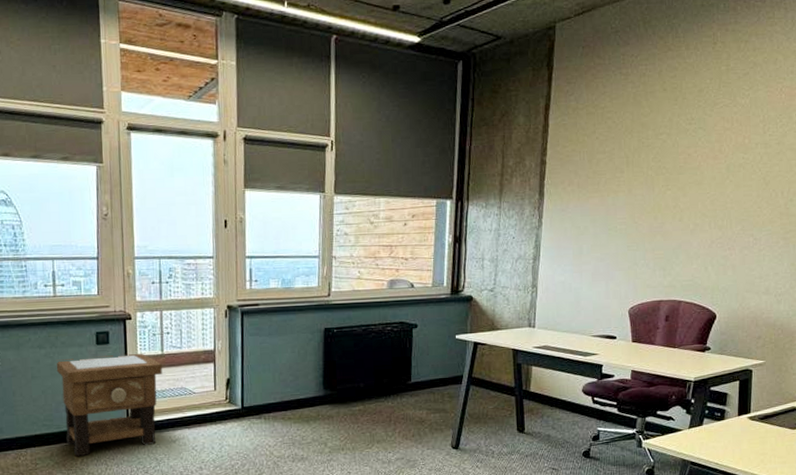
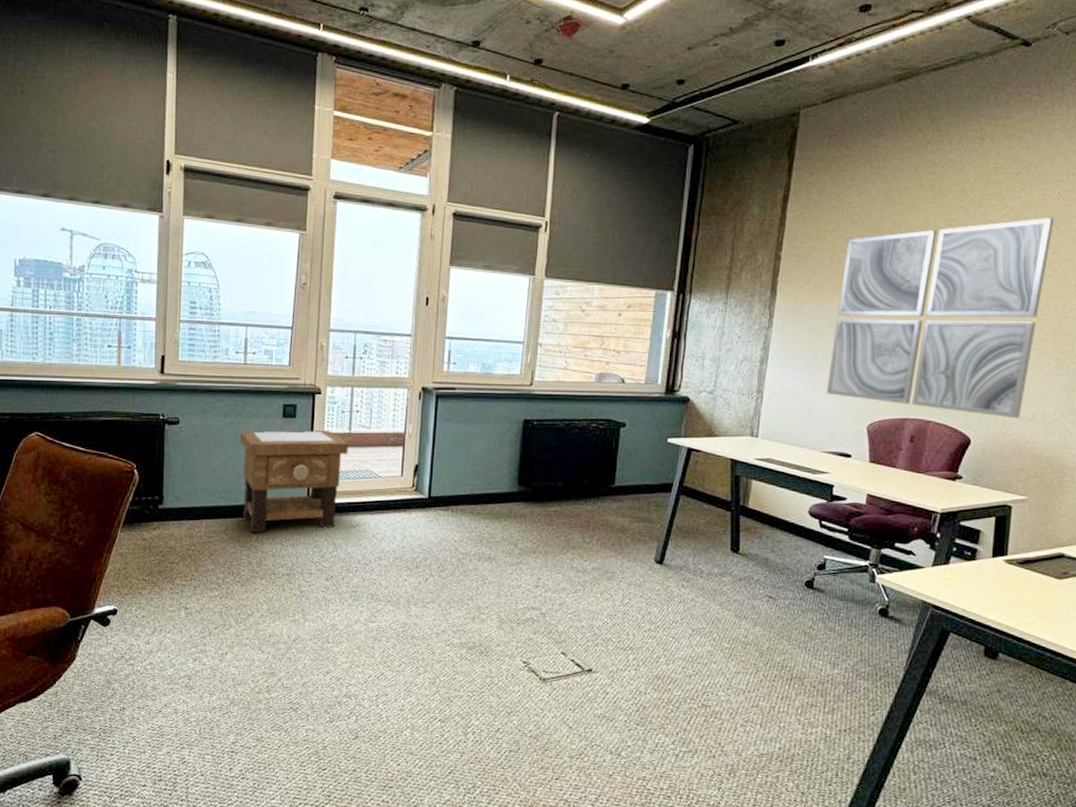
wall art: none [592,111,778,294] -> present [826,217,1055,419]

